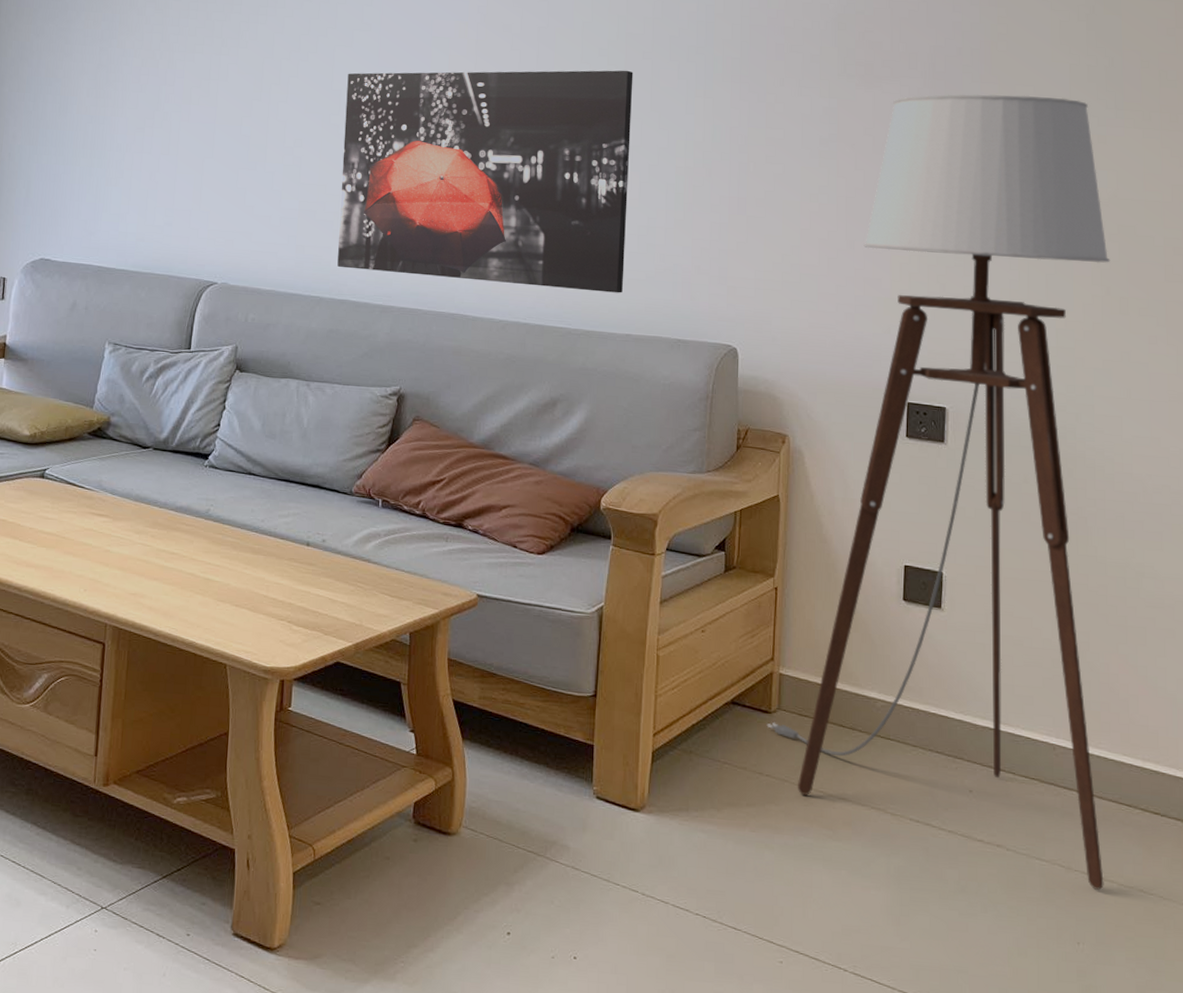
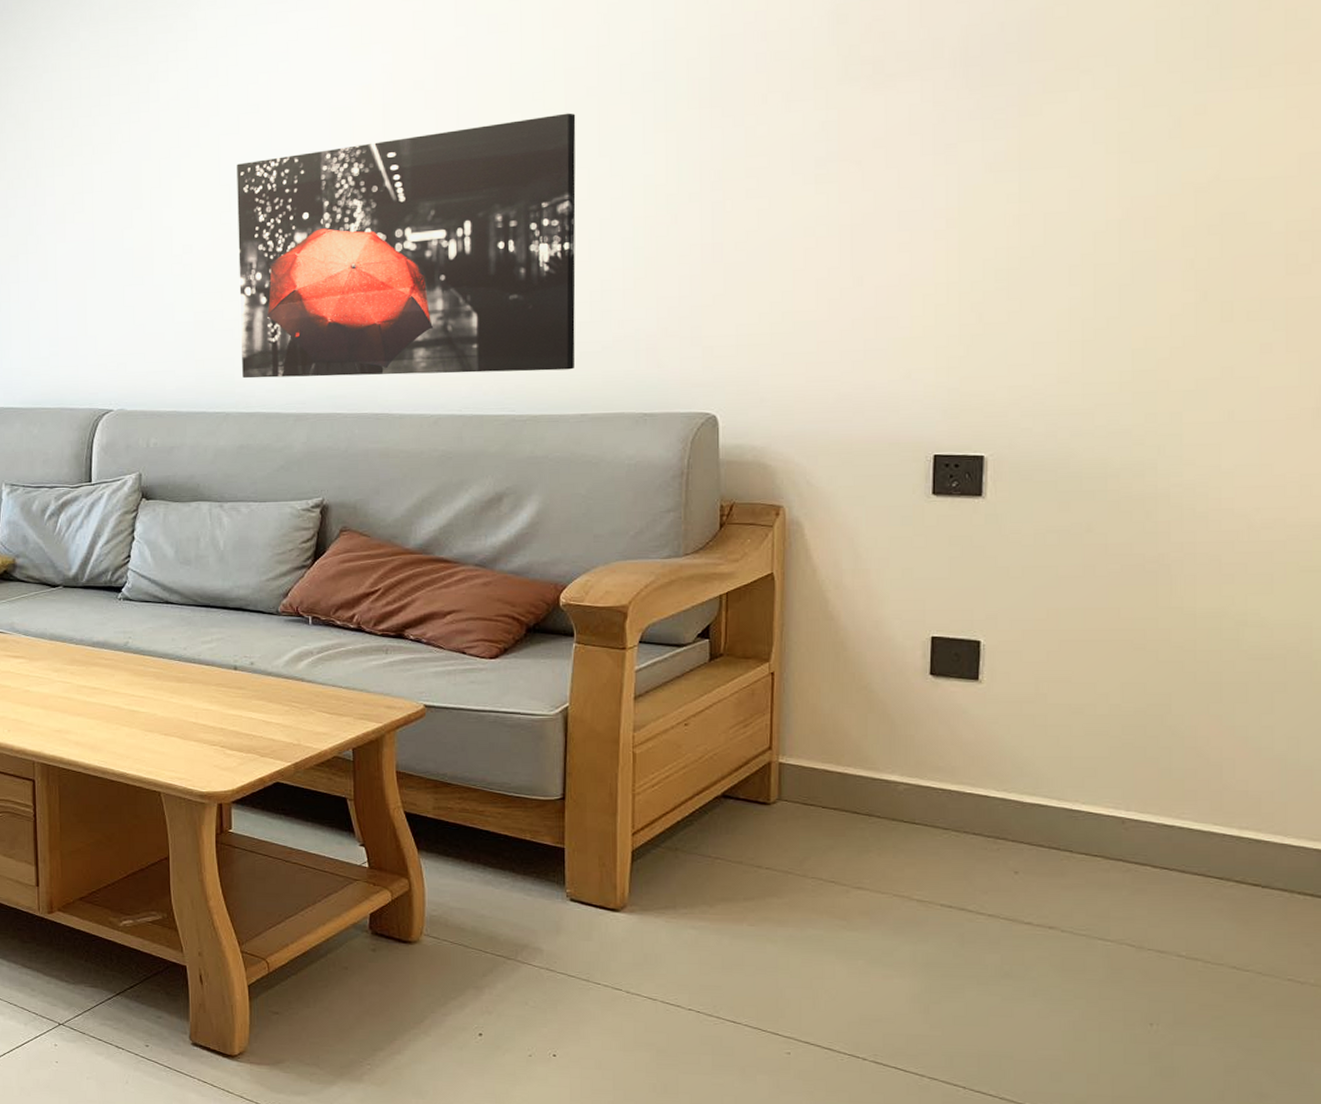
floor lamp: present [766,94,1111,890] -> none [765,64,1209,969]

